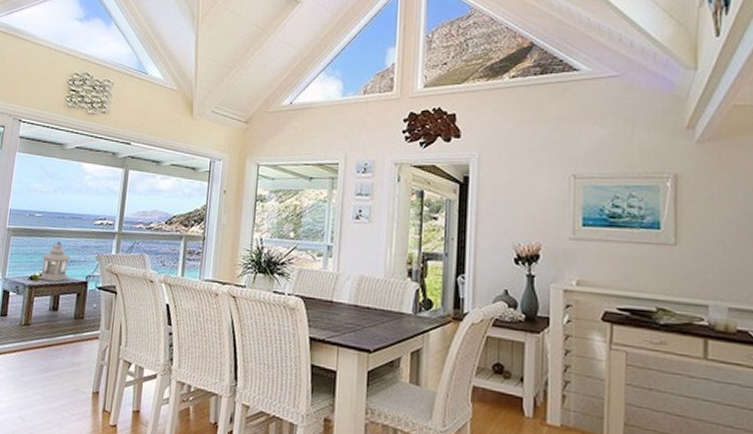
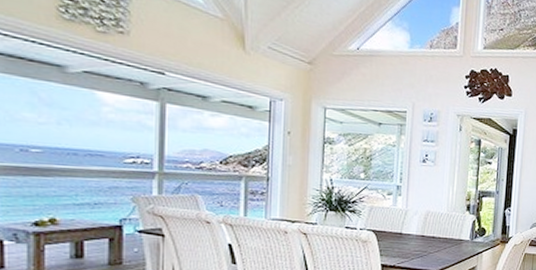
lantern: present [38,242,71,282] -> none [47,182,94,227]

